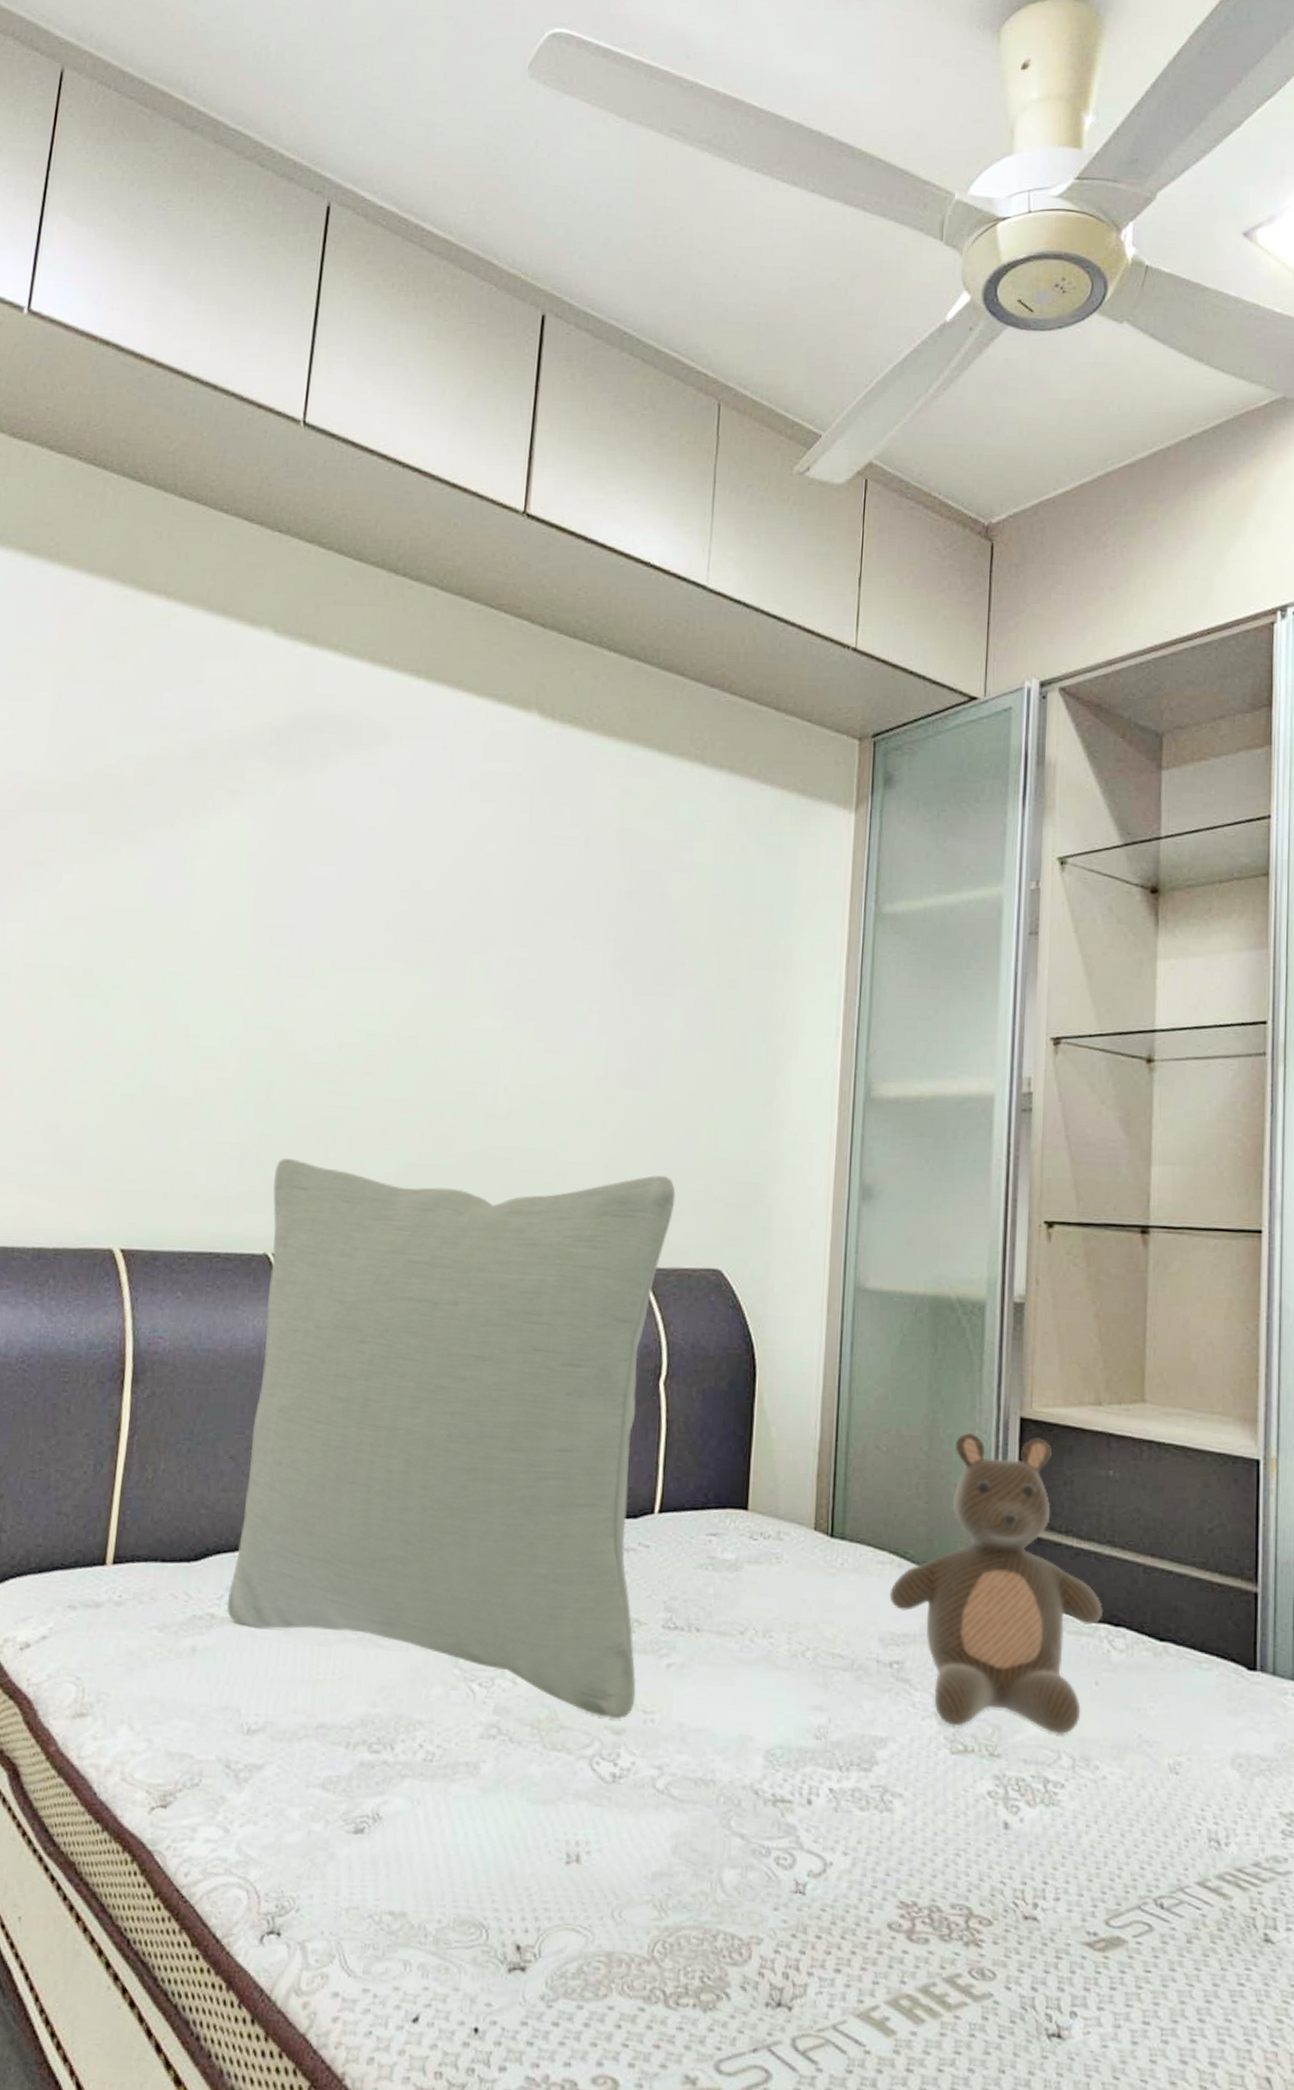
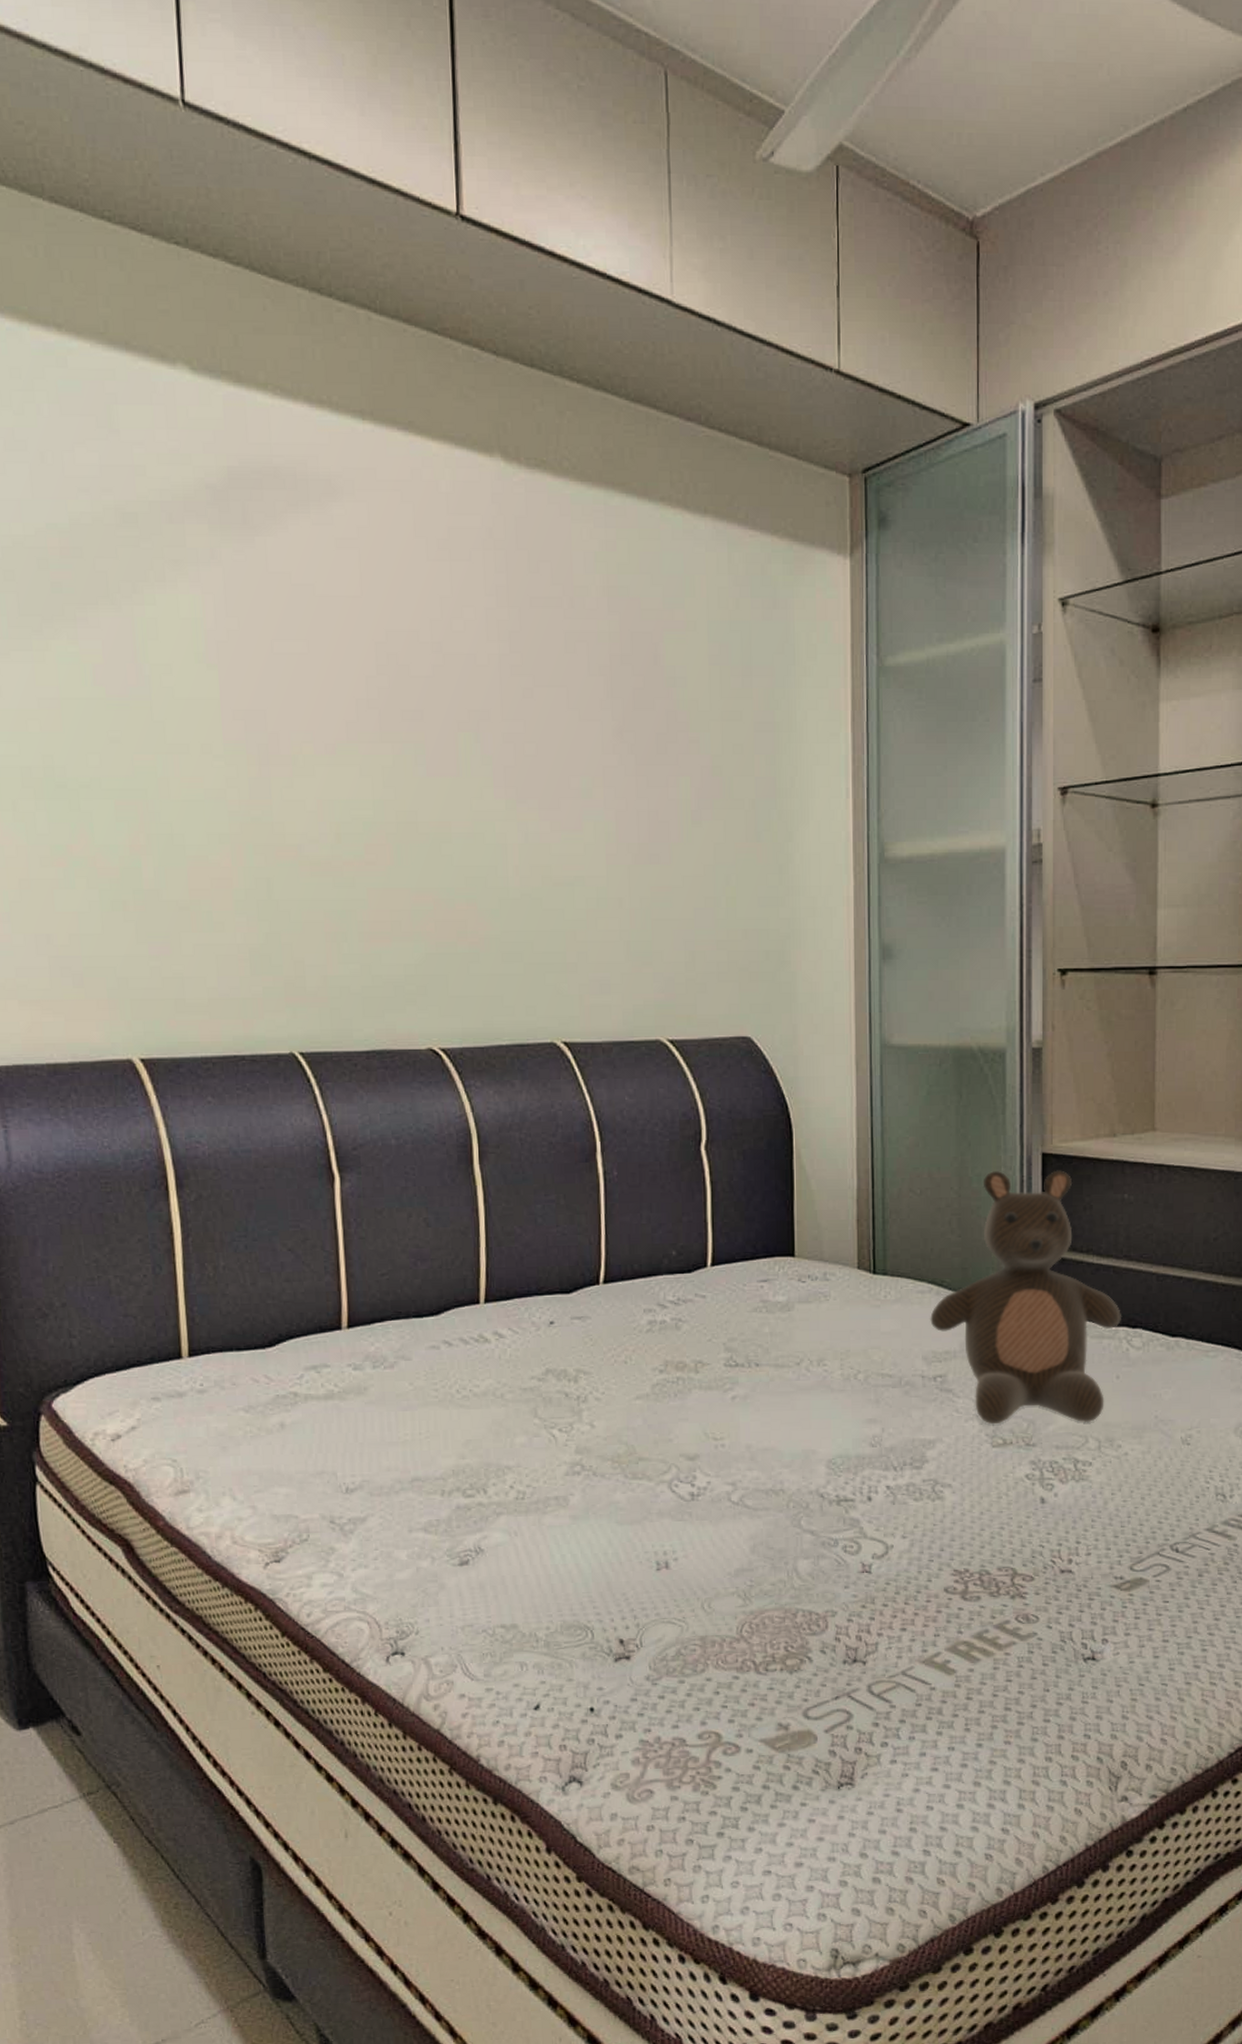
pillow: present [226,1158,676,1719] -> none [288,949,706,1448]

